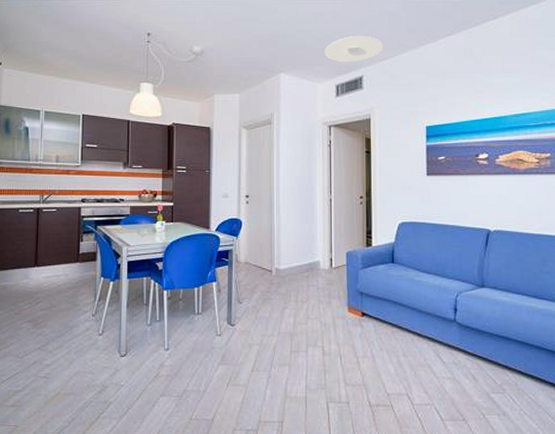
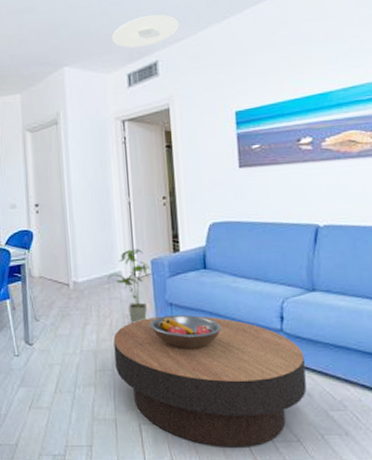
house plant: none [307,242,347,310] -> present [108,249,152,324]
coffee table: none [309,304,473,425] -> present [113,316,307,447]
fruit bowl: none [341,303,405,335] -> present [149,314,222,349]

